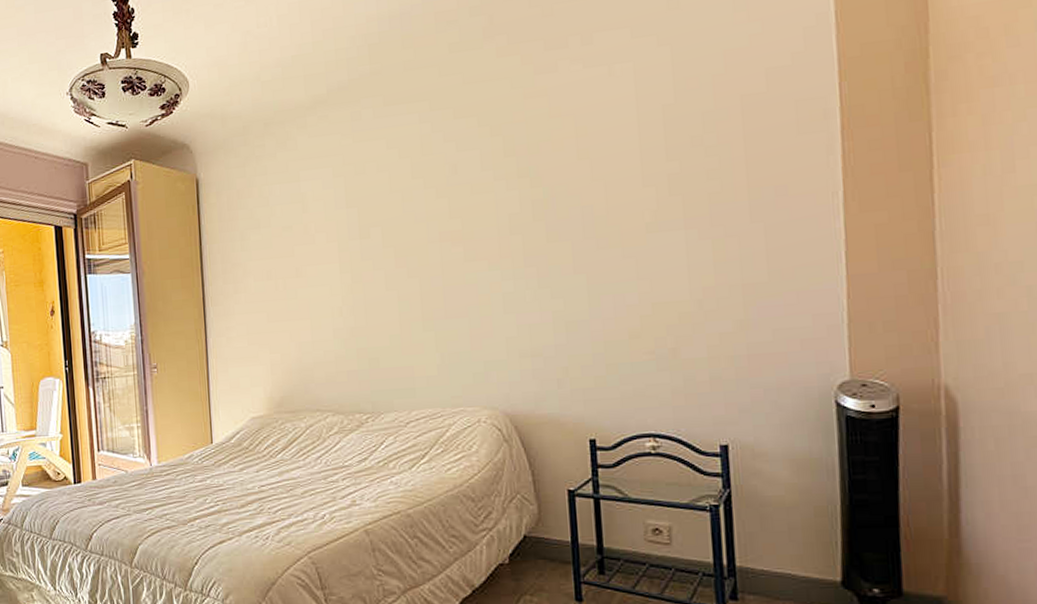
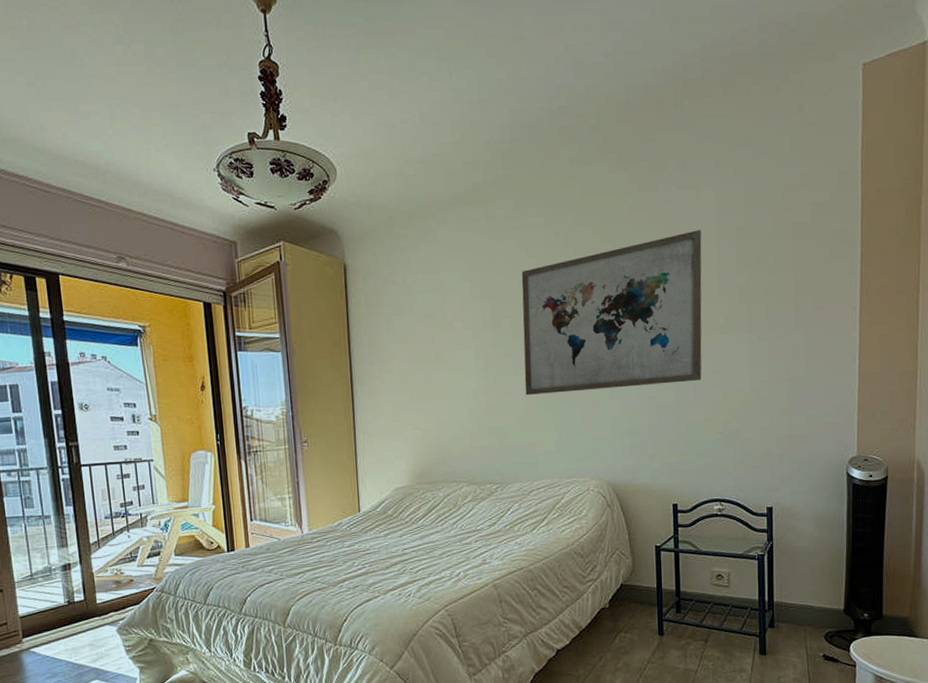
wall art: none [393,112,623,312] -> present [521,230,702,395]

